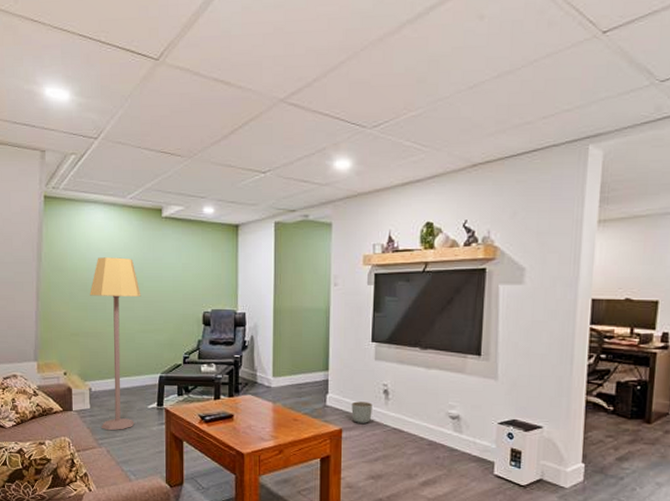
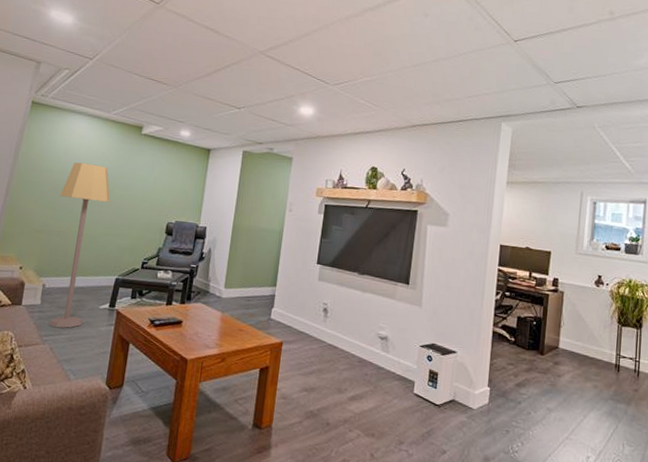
planter: present [351,401,372,423] -> none [292,317,312,338]

